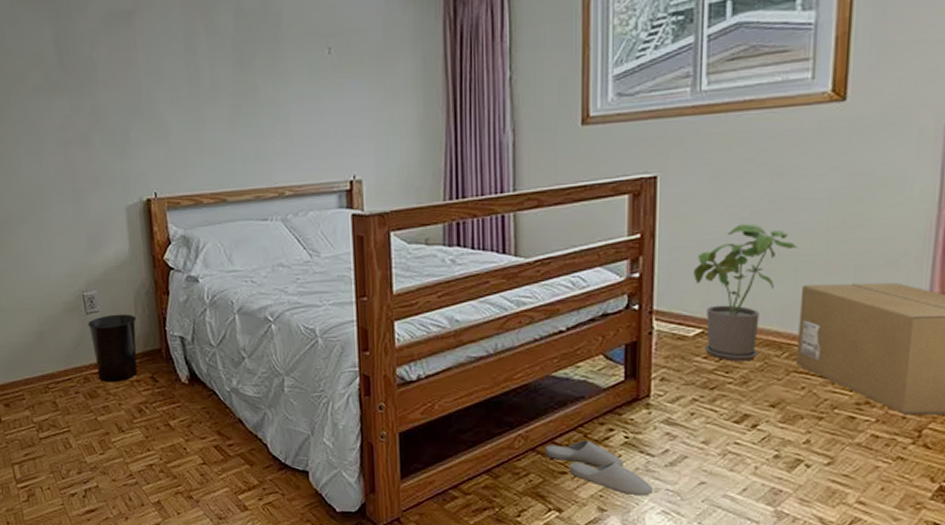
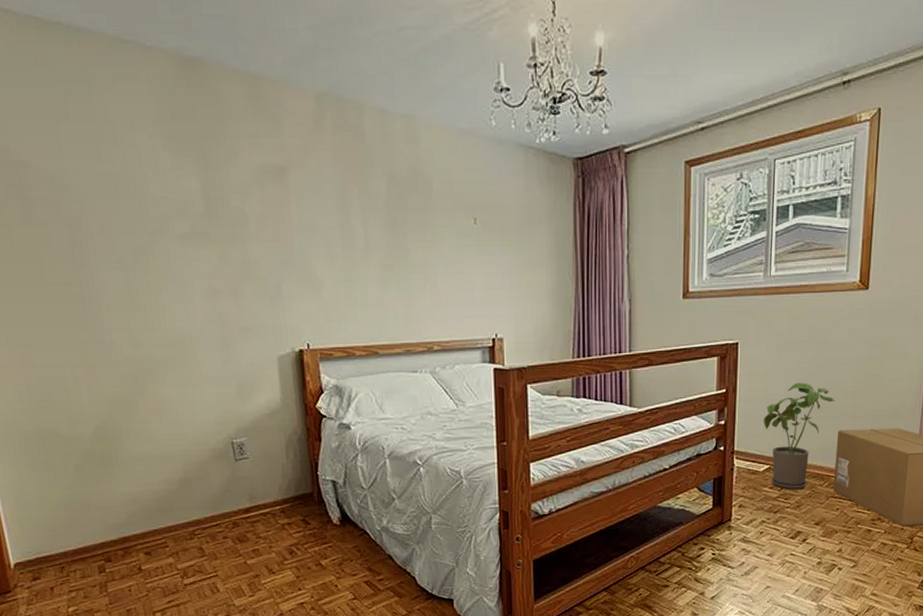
waste bin: present [88,314,138,383] -> none [237,460,289,527]
slippers: present [545,440,654,496] -> none [652,558,733,601]

